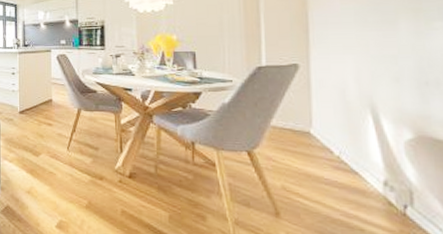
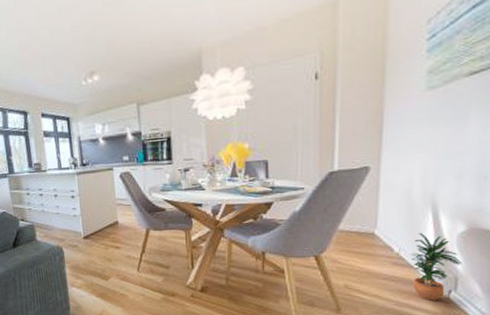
potted plant: none [353,137,415,215] -> present [410,233,463,301]

